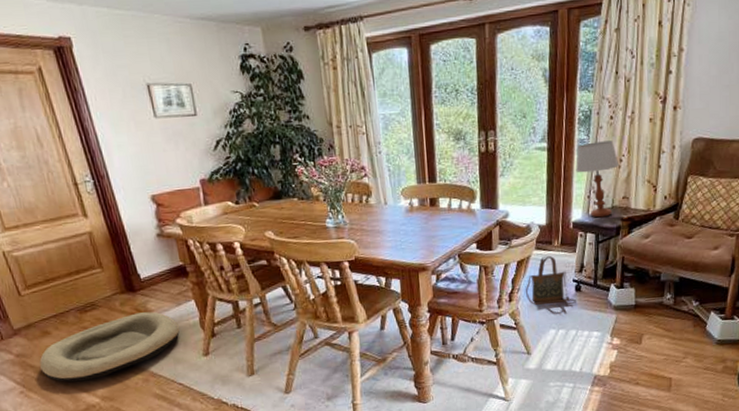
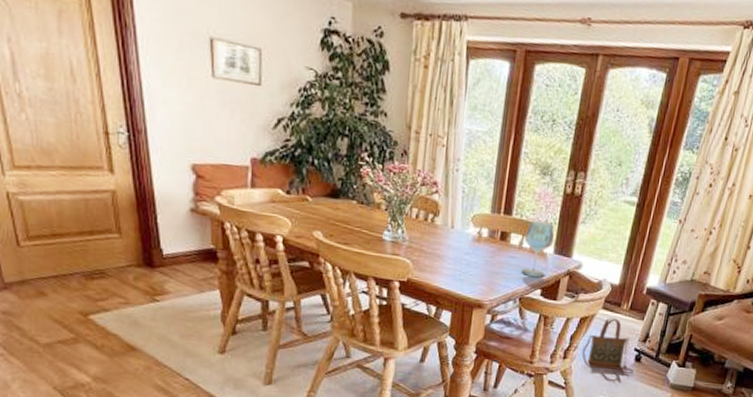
dog bed: present [39,311,180,382] -> none [28,291,198,356]
wine glass: none [451,181,480,234] -> present [521,220,555,278]
table lamp: present [576,140,620,218] -> none [662,207,709,290]

